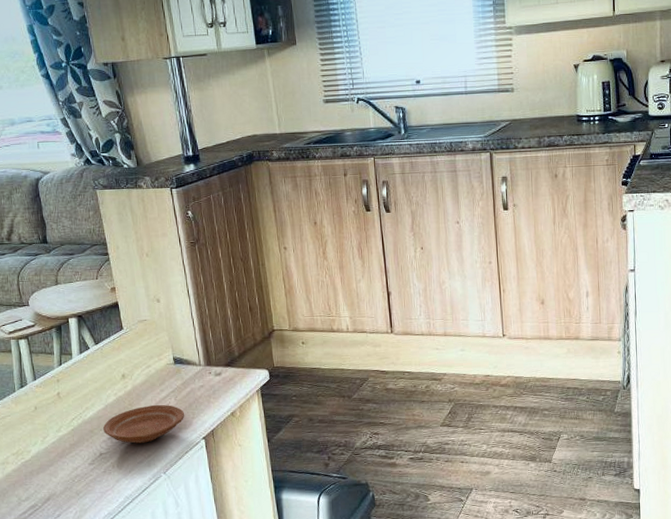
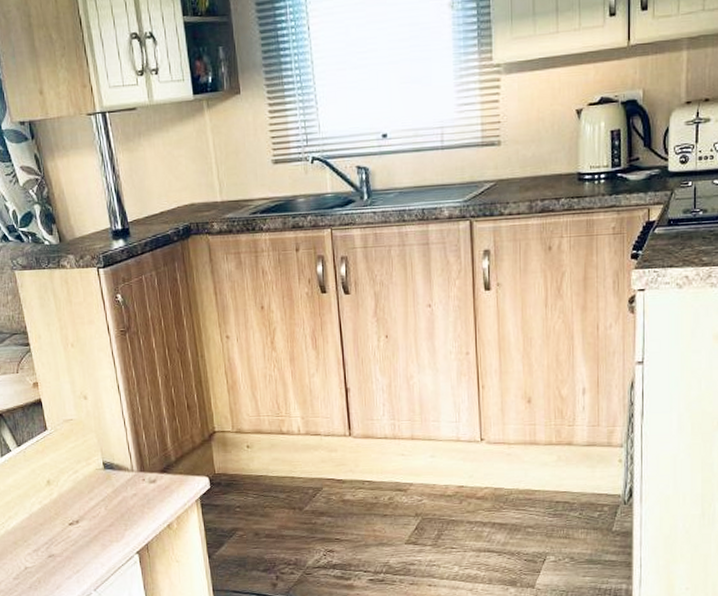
plate: present [103,404,185,443] -> none [28,514,117,557]

